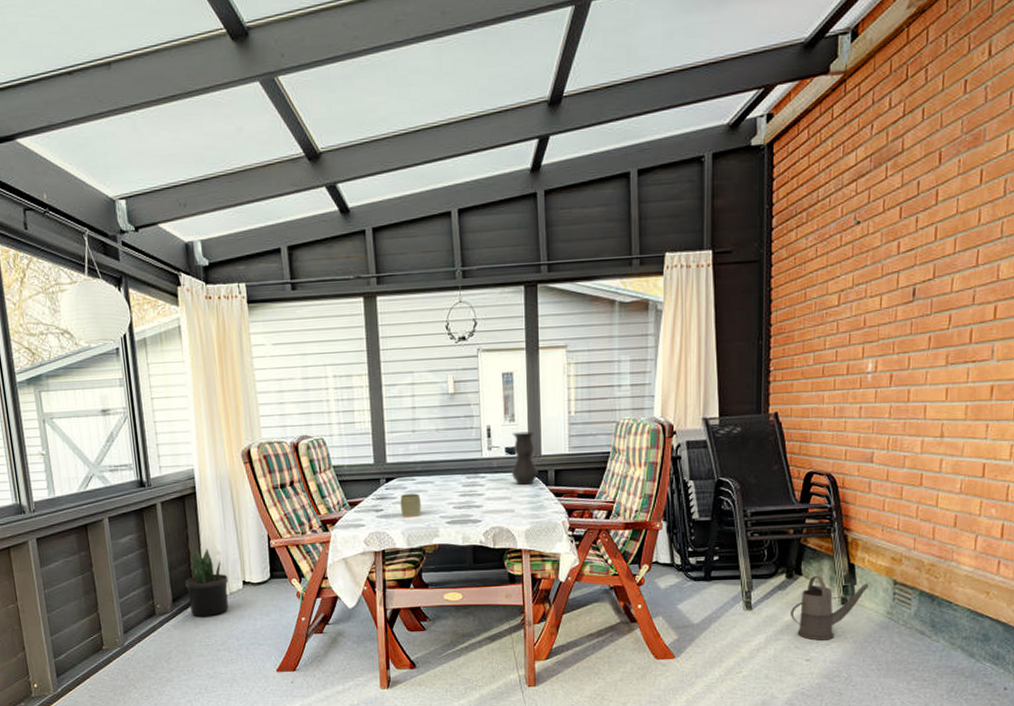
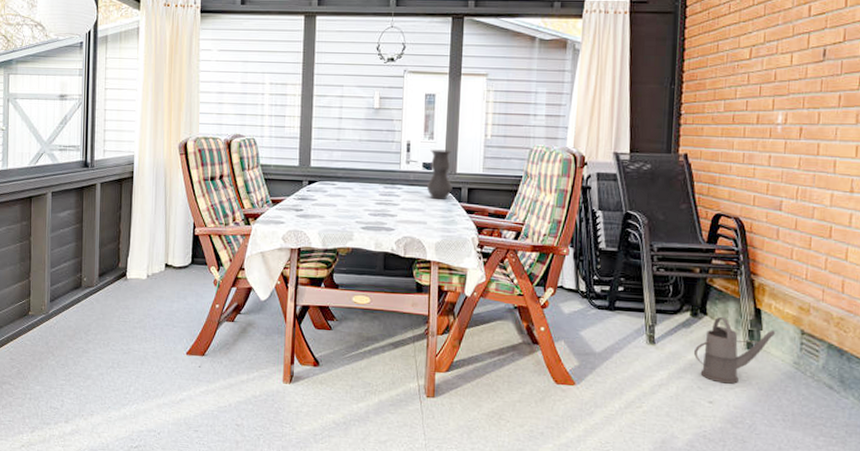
planter: present [185,549,229,617] -> none [113,229,152,295]
mug: present [400,493,421,517] -> none [319,197,339,220]

